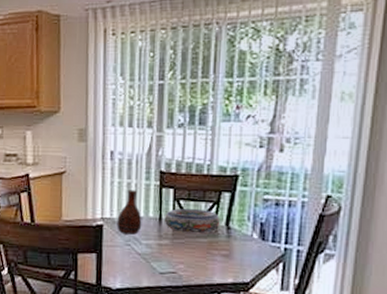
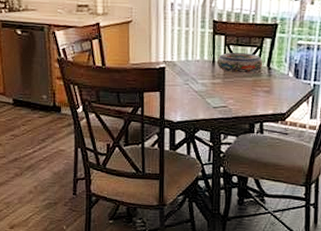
vase: present [117,190,142,236] -> none [177,37,198,76]

